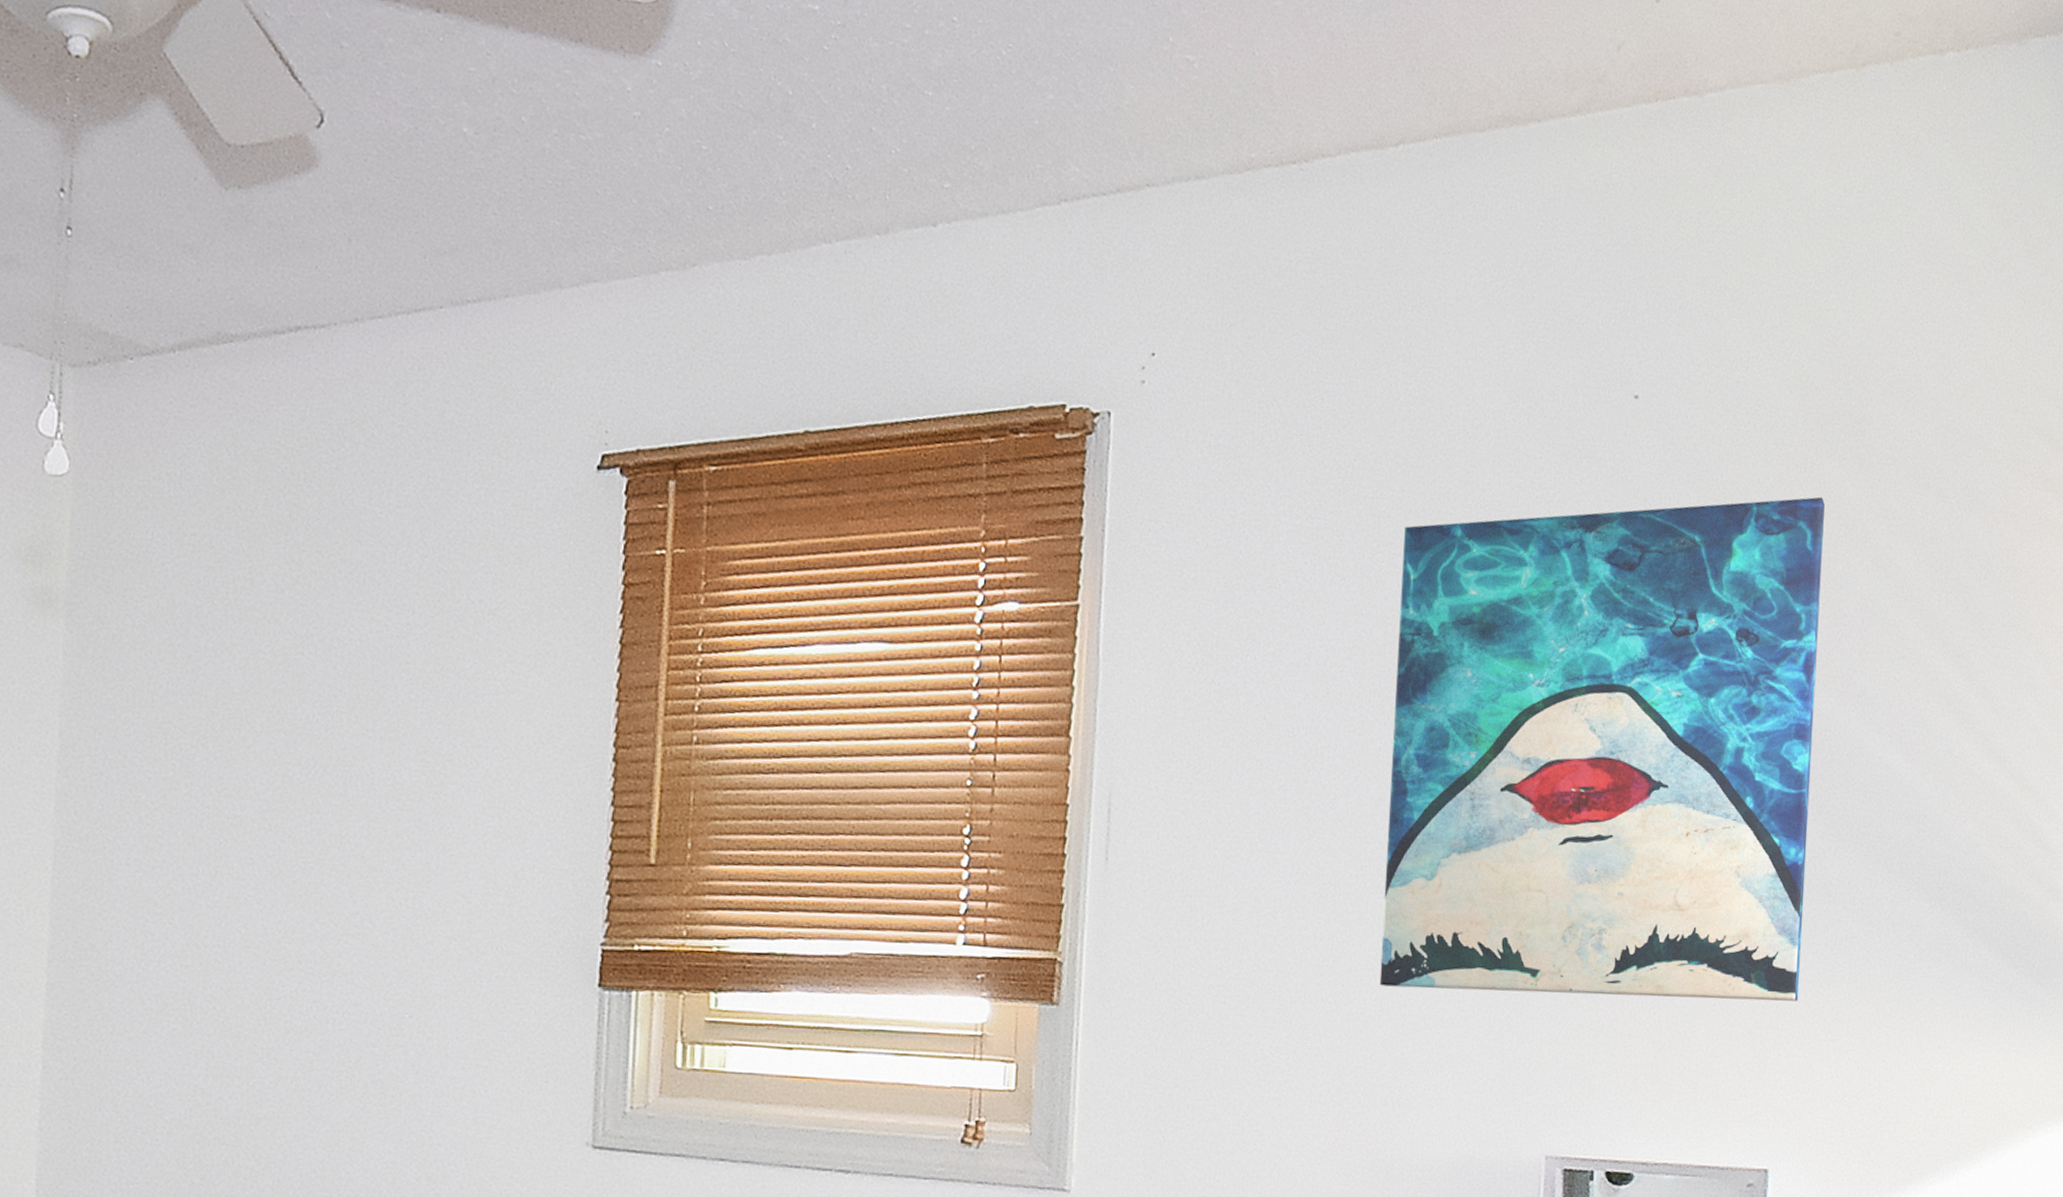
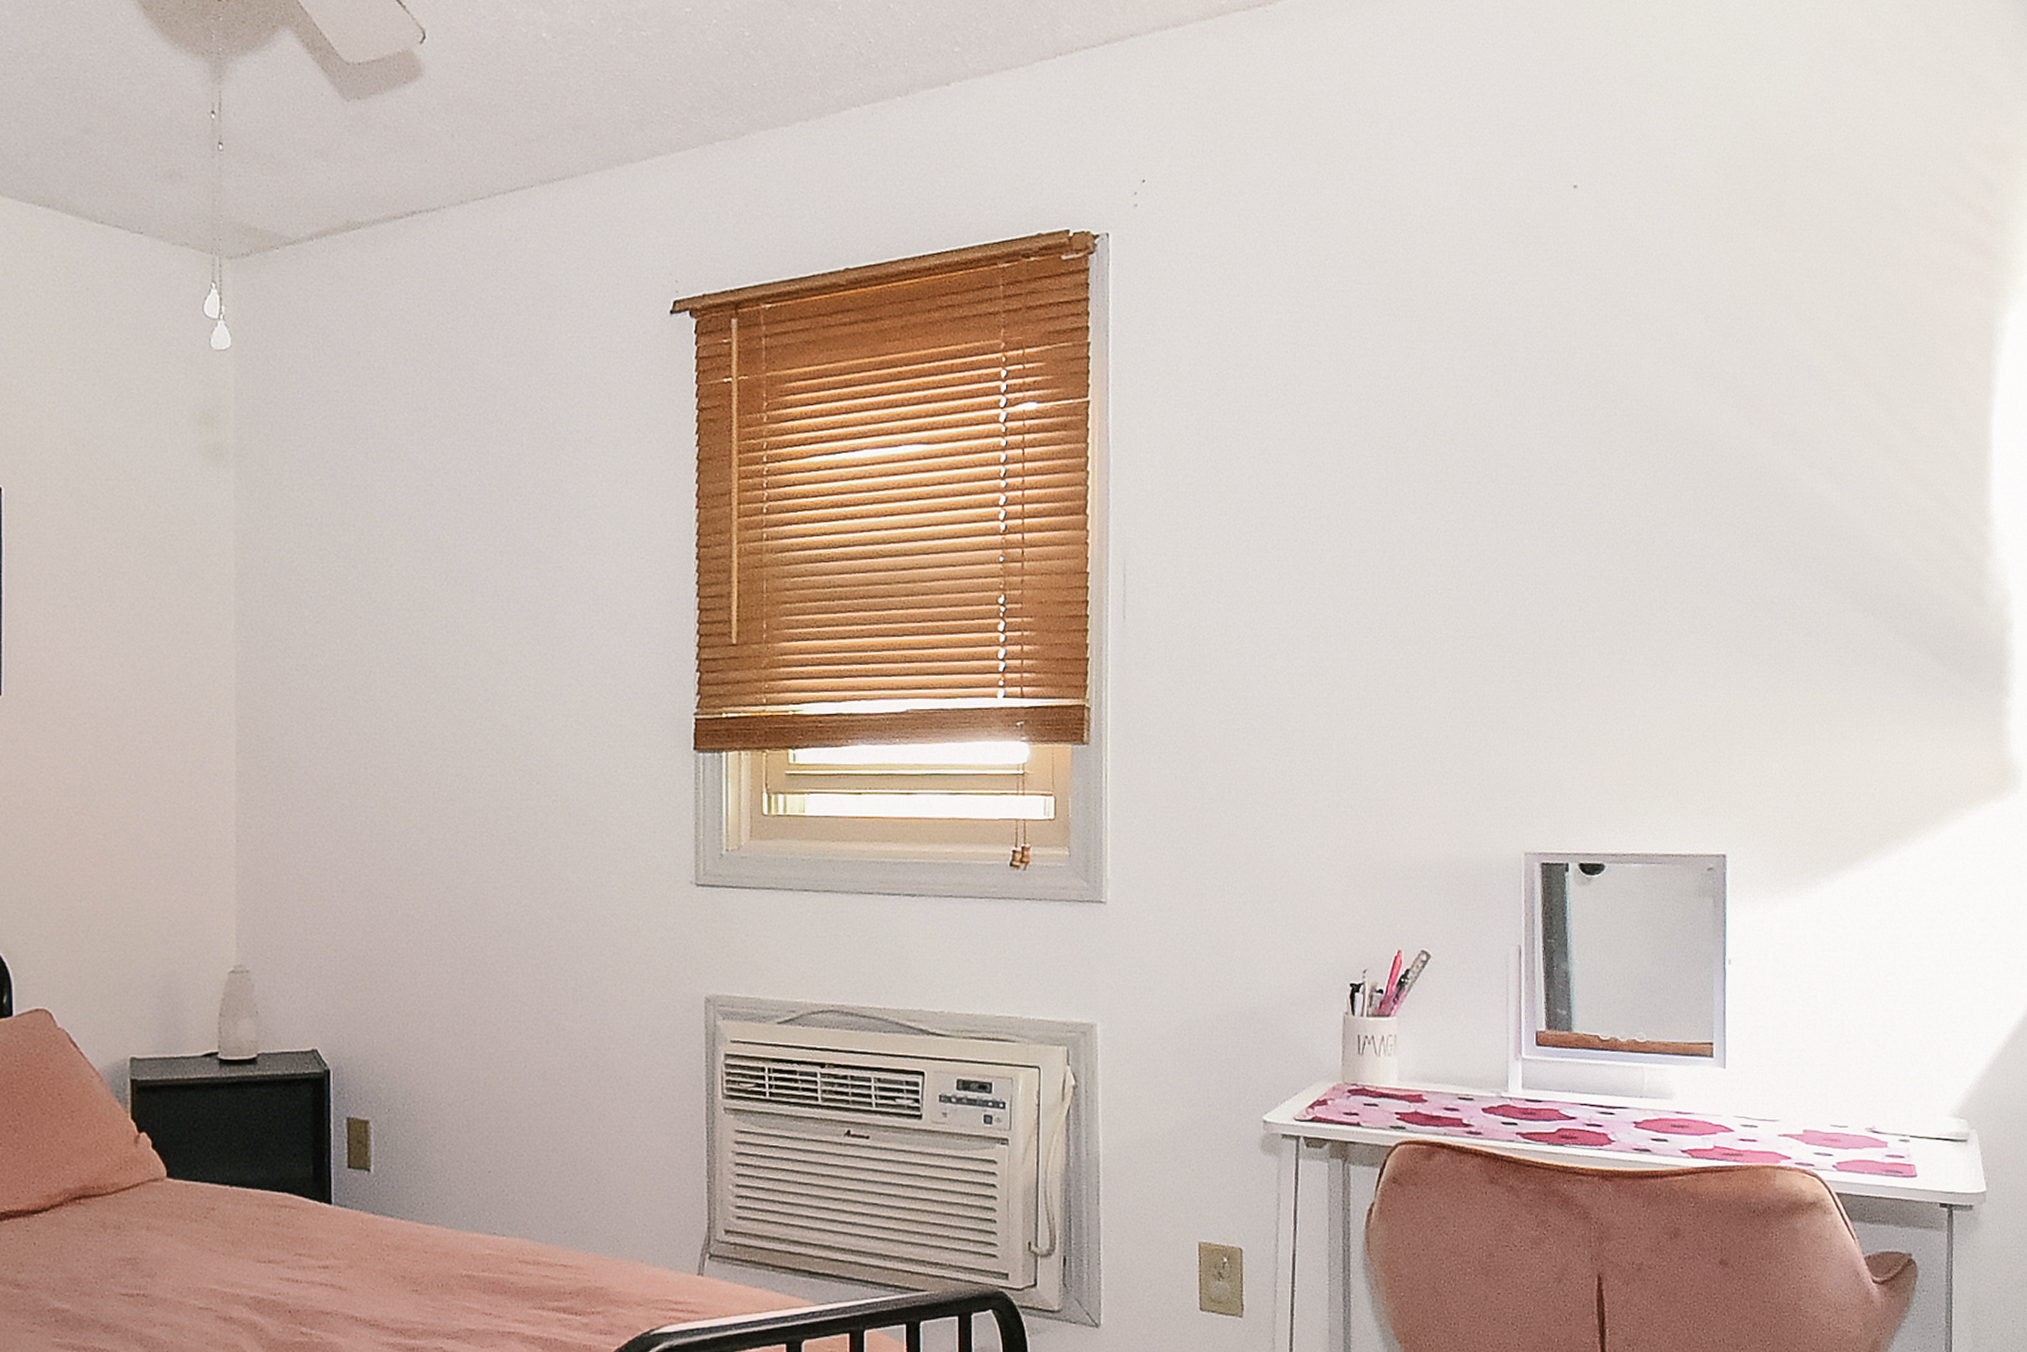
wall art: present [1379,496,1825,1002] -> none [1369,262,1751,713]

